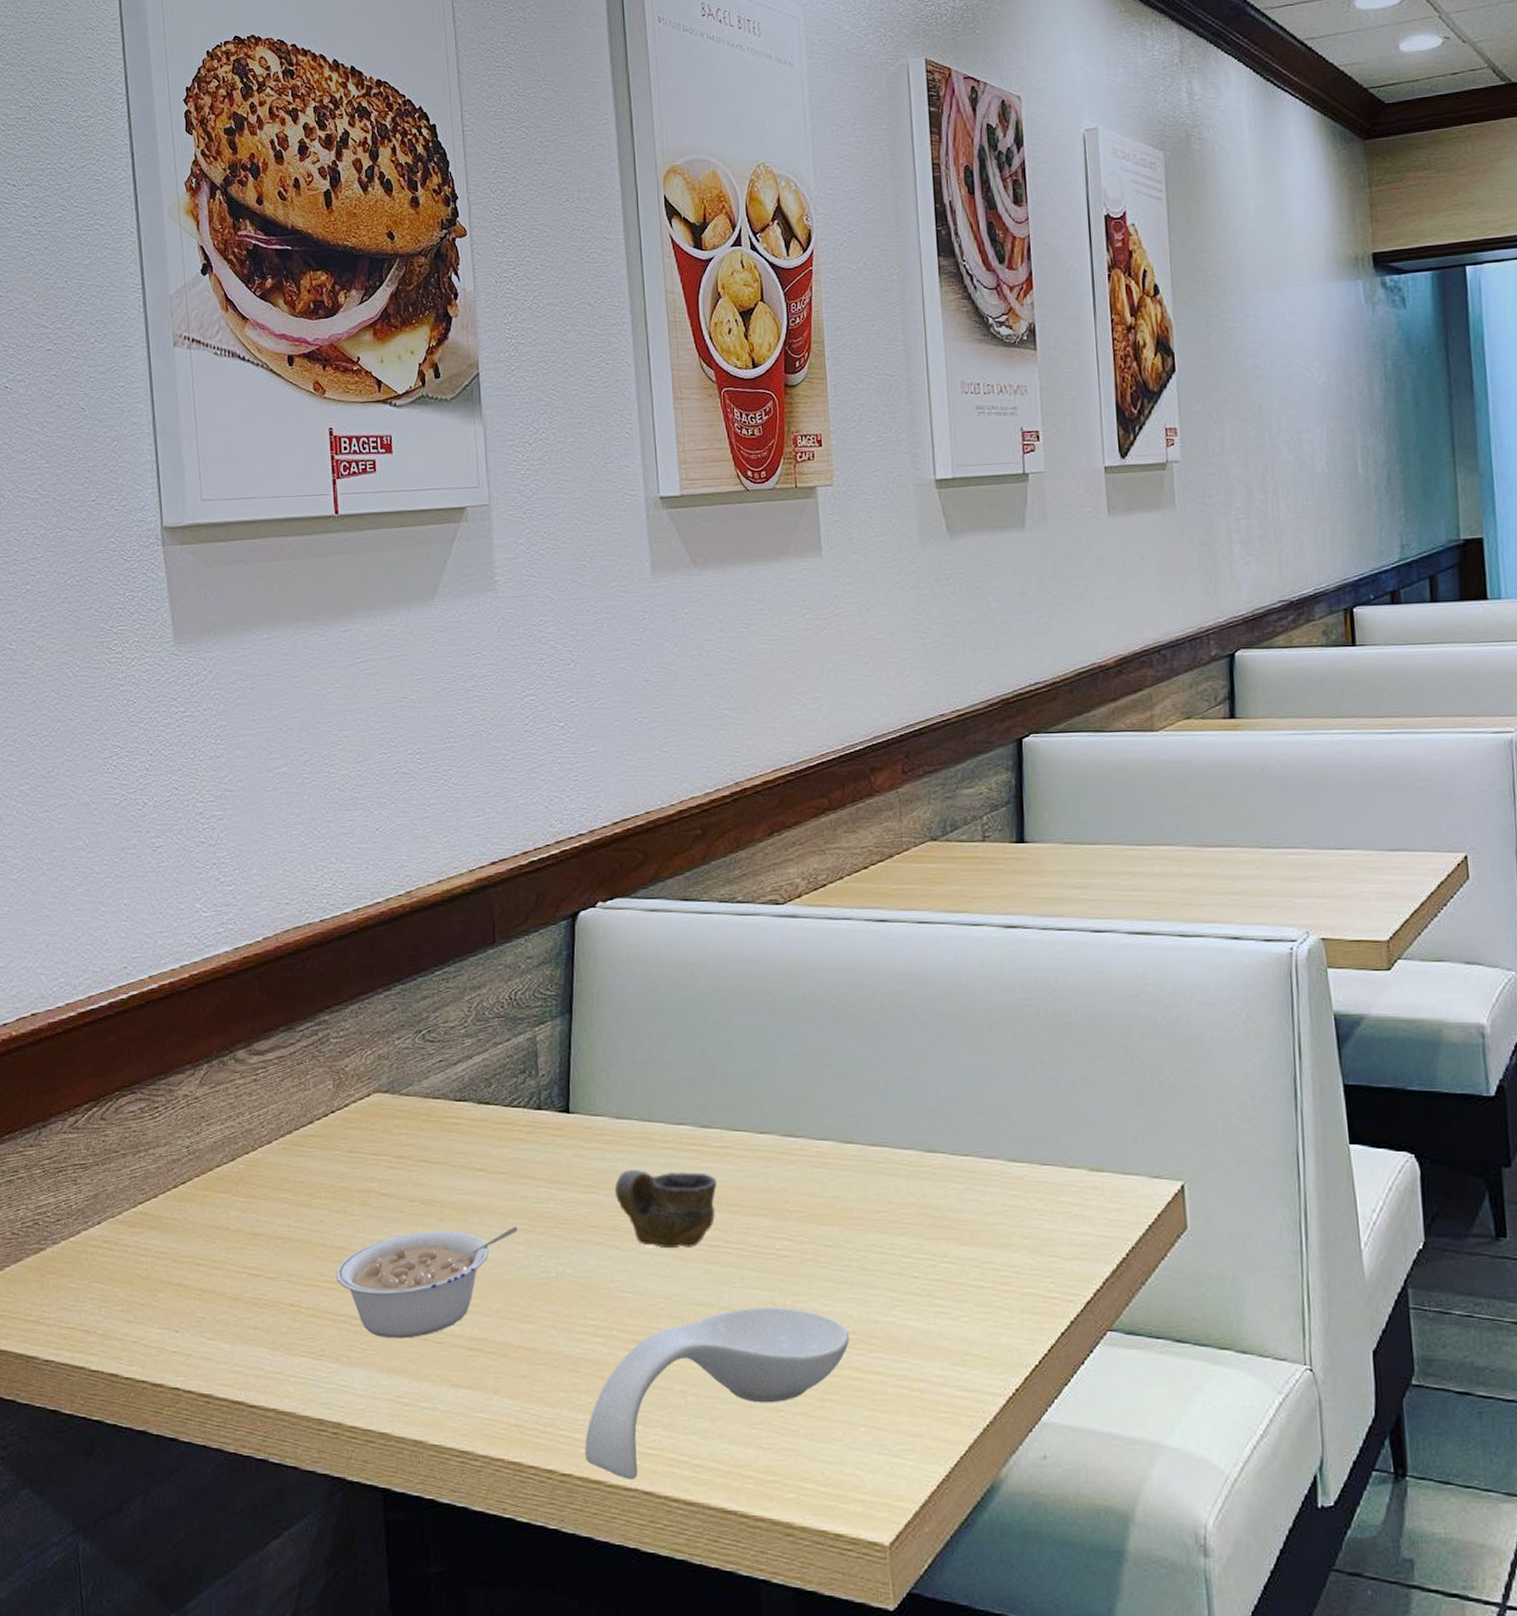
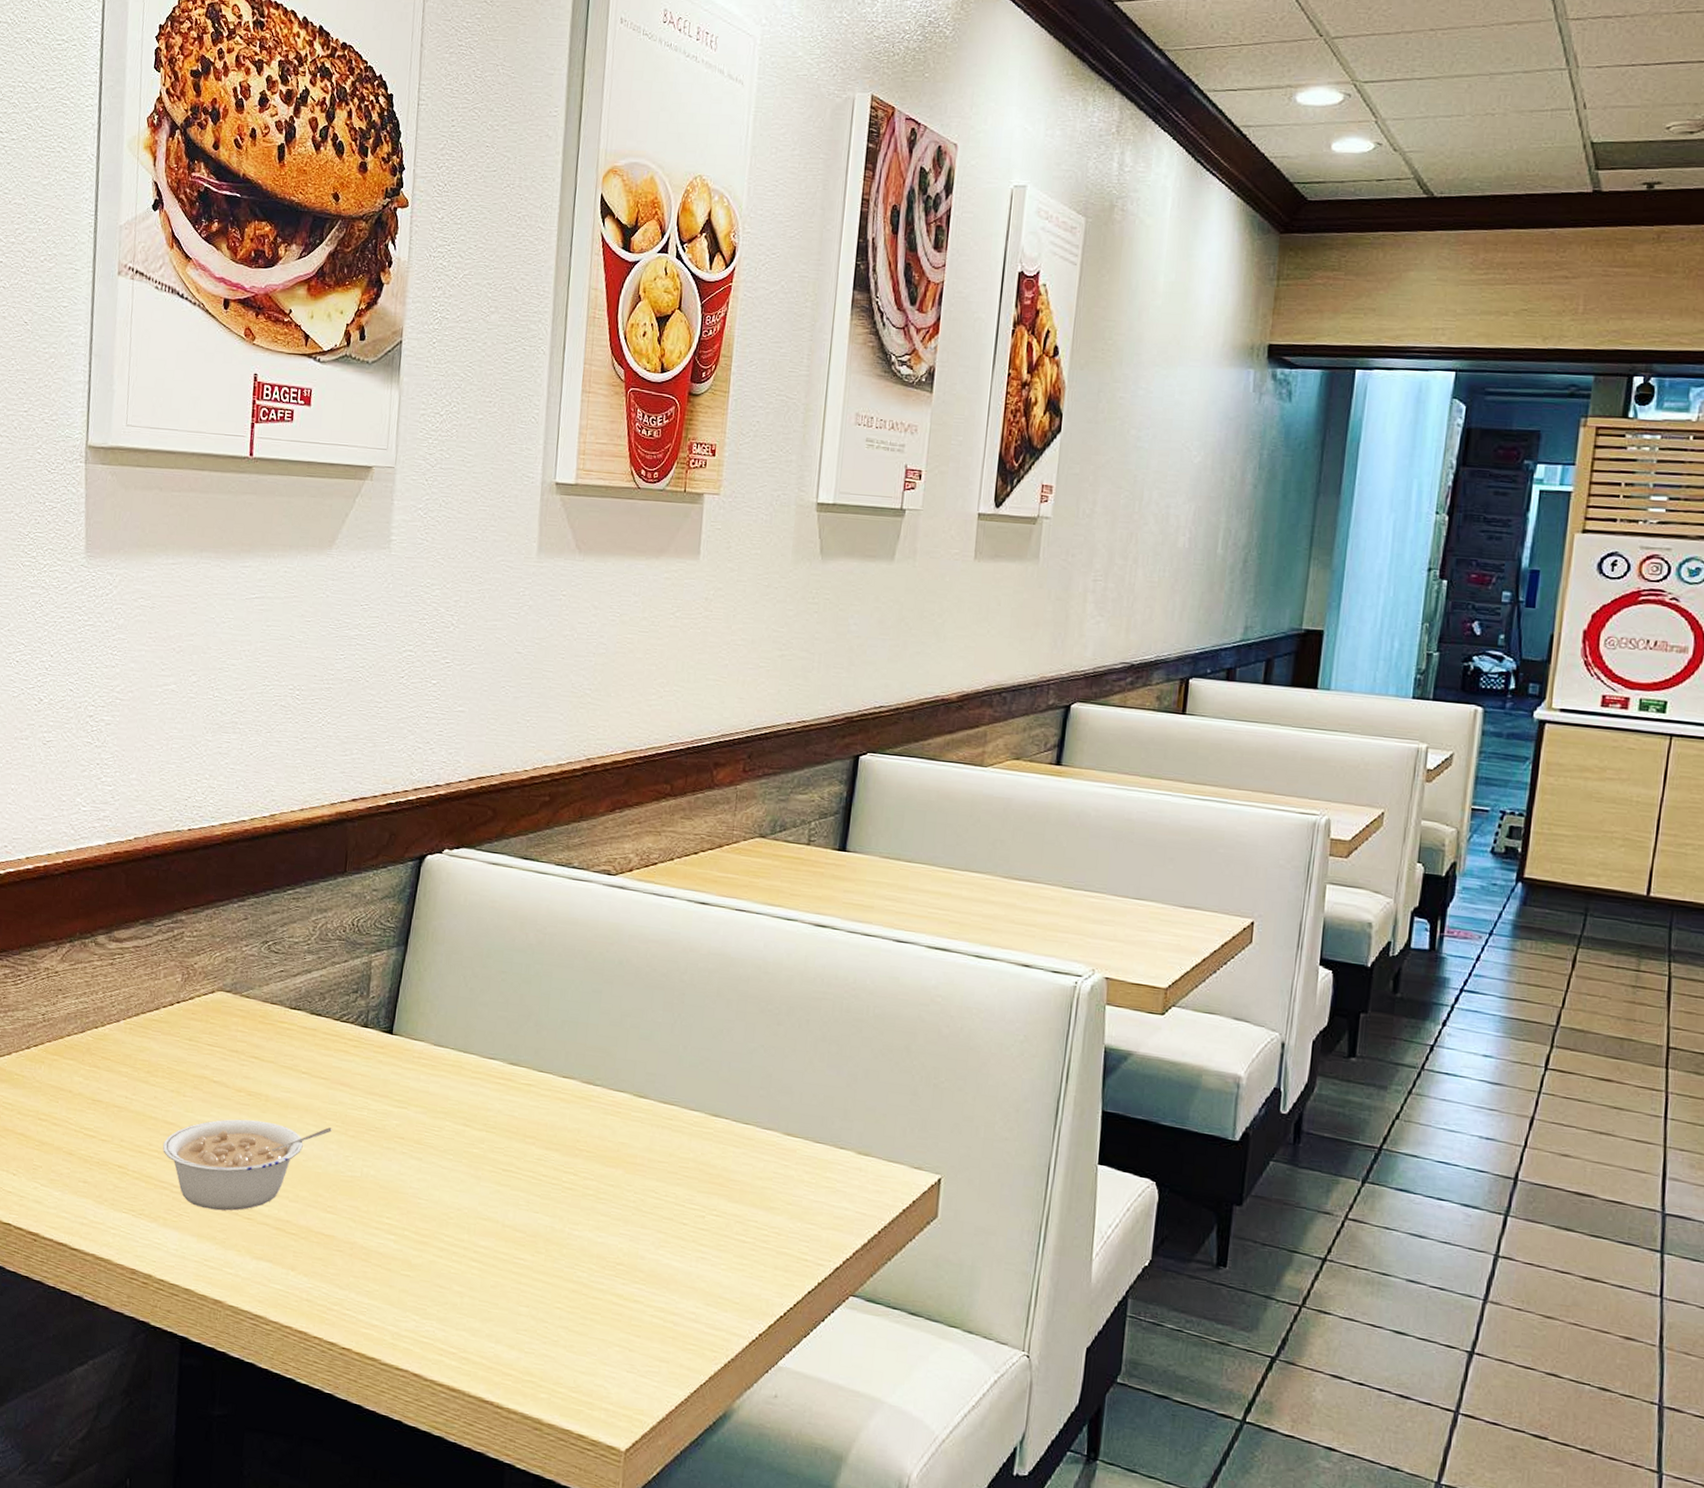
spoon rest: present [585,1307,849,1479] -> none [365,1228,617,1362]
cup: present [614,1170,717,1248] -> none [423,1092,518,1169]

